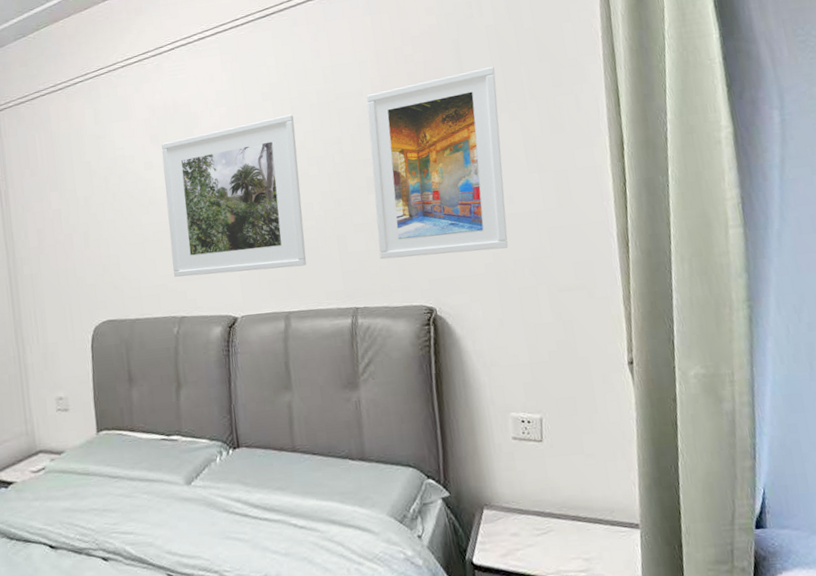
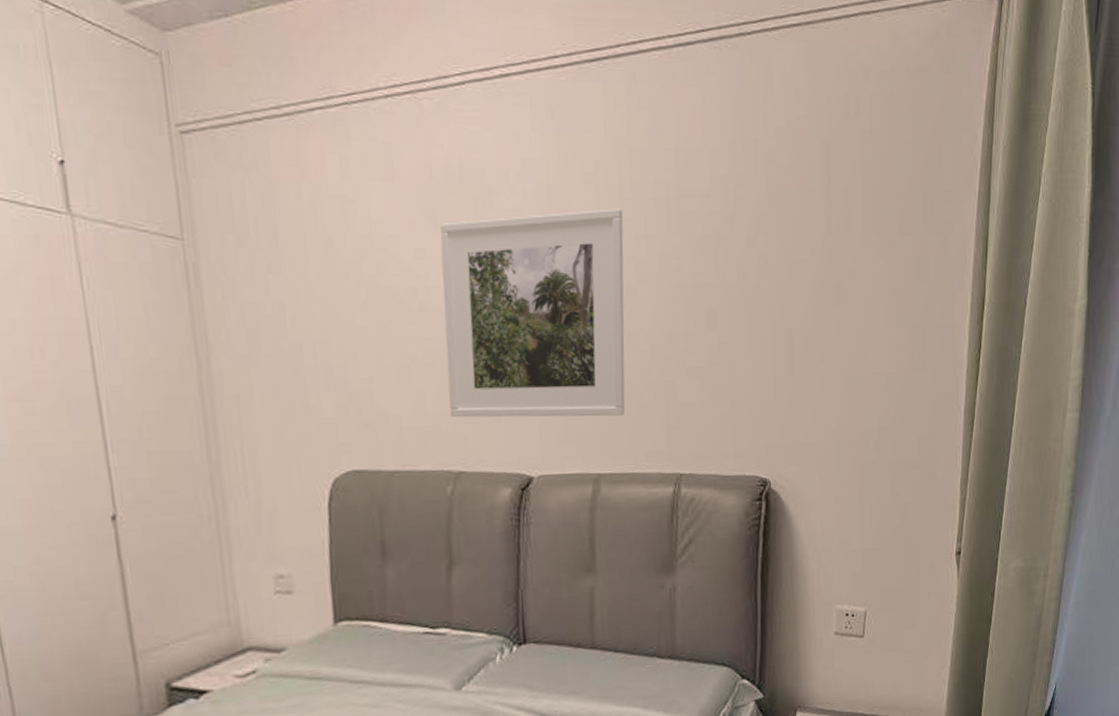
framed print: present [366,66,508,260] -> none [712,184,865,416]

